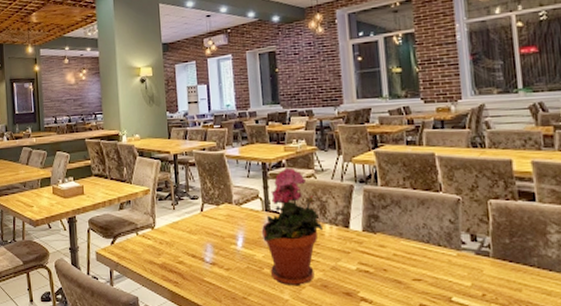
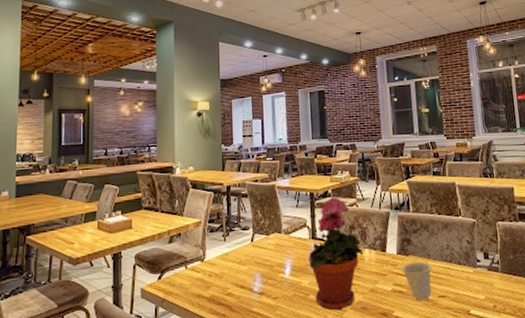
cup: none [367,240,405,284] -> present [400,261,432,301]

